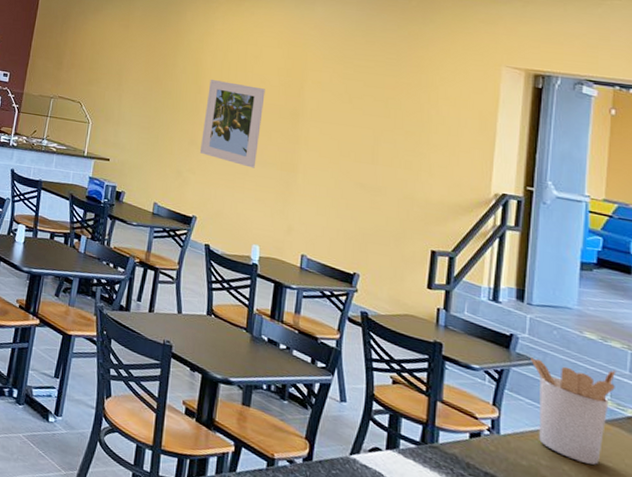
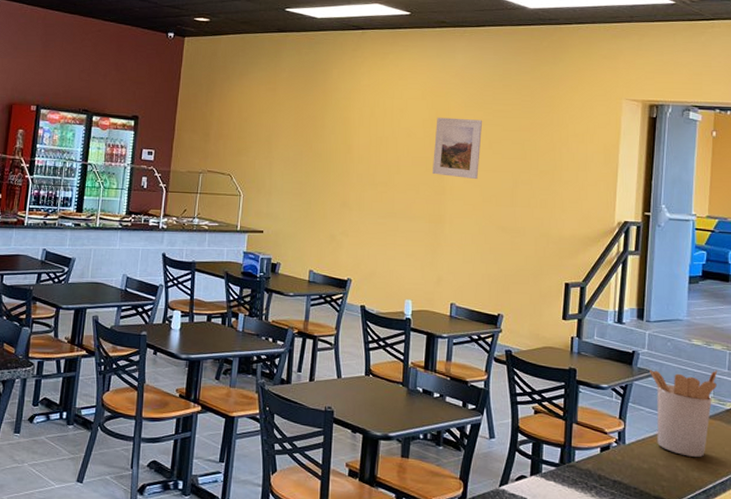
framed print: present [199,80,265,168] -> none [351,138,412,224]
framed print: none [286,67,343,133] -> present [433,117,483,180]

